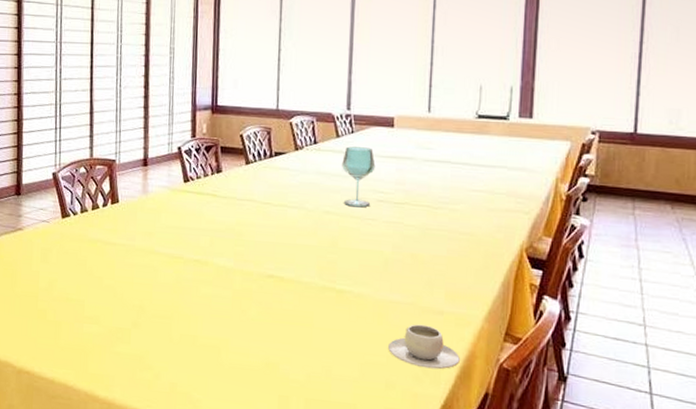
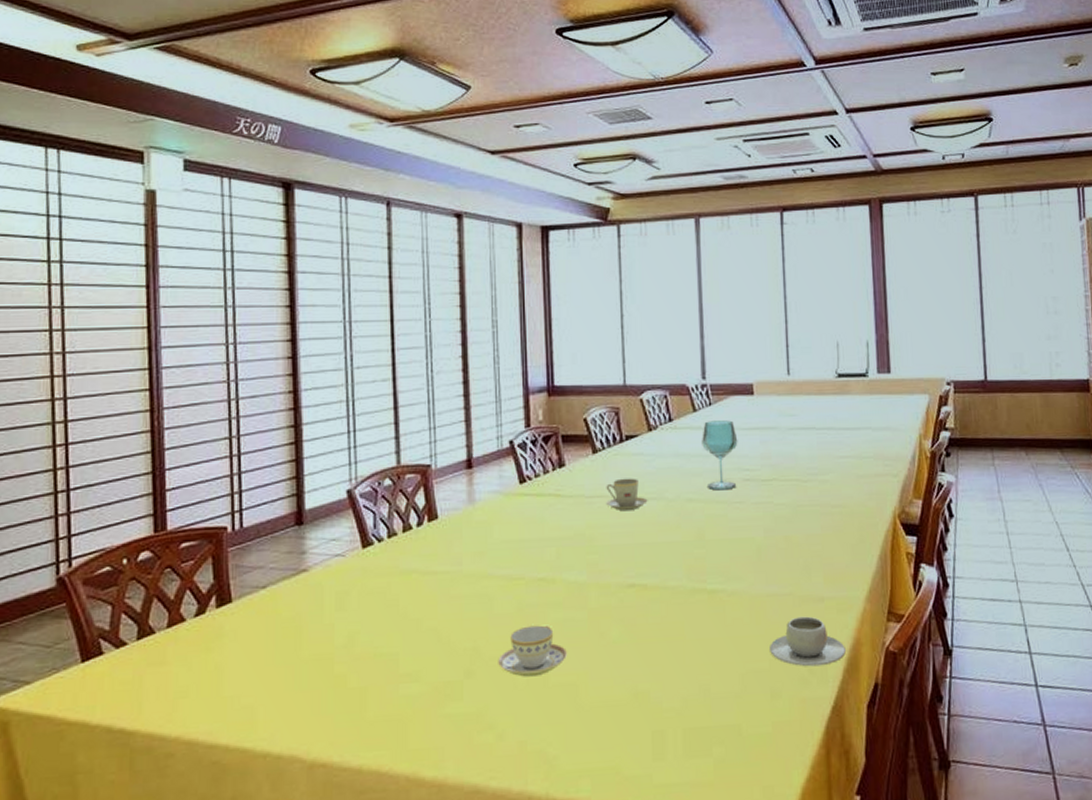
teacup: none [158,295,214,336] -> present [498,624,568,677]
teacup: none [254,187,290,215] -> present [606,478,648,510]

